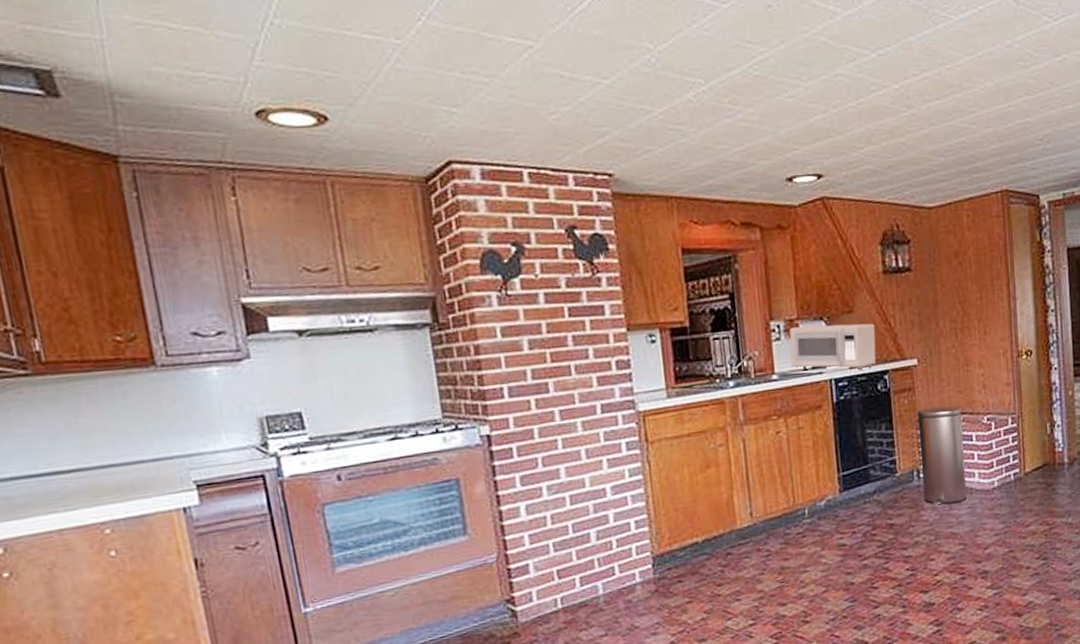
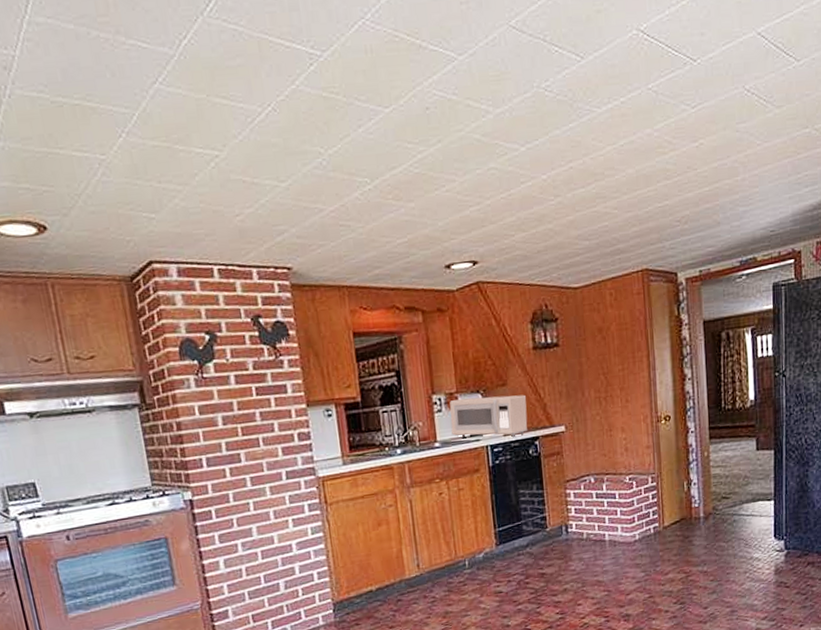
pedal bin: present [917,406,968,505] -> none [565,467,611,556]

